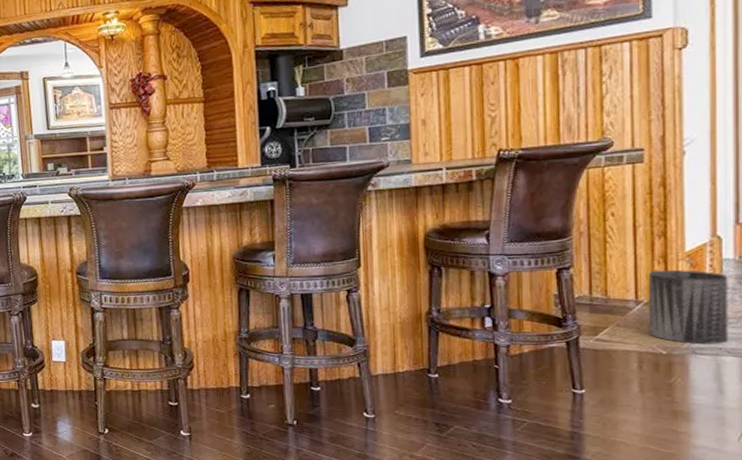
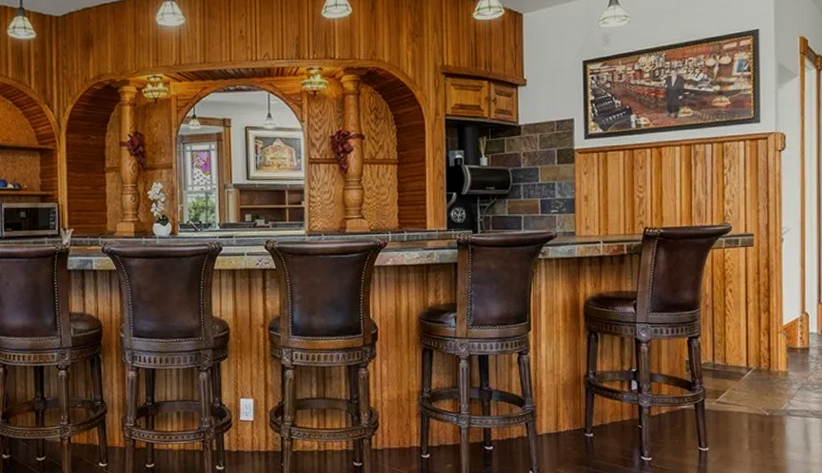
trash can: present [648,269,729,345] -> none [756,341,813,407]

